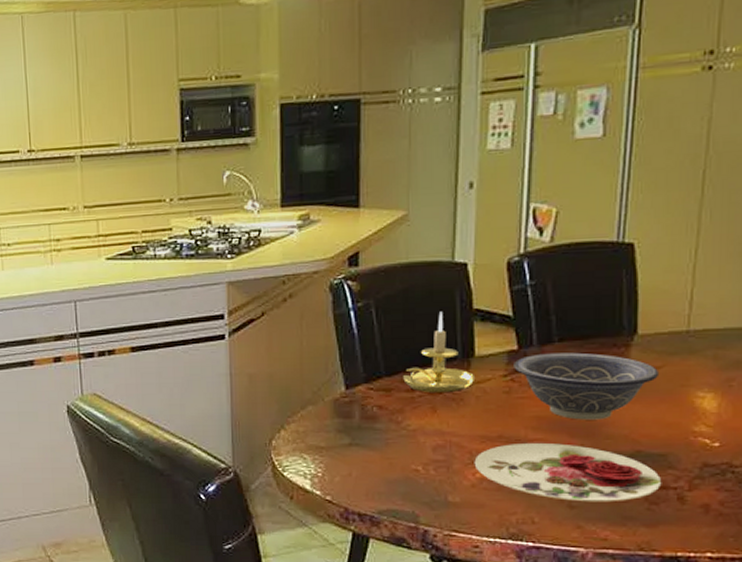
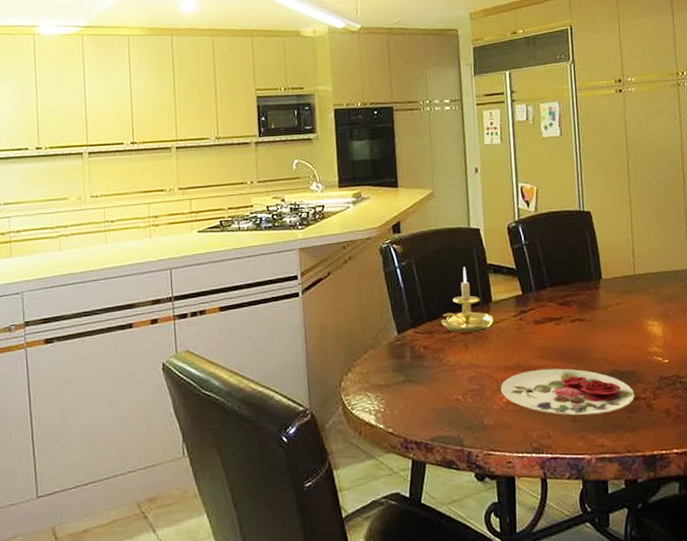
decorative bowl: present [514,352,658,420] -> none [520,295,620,348]

